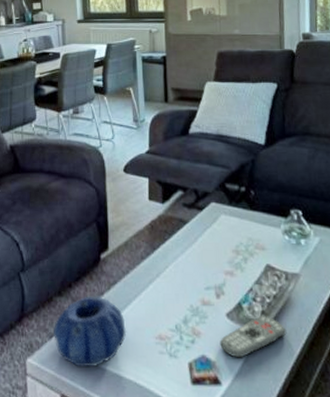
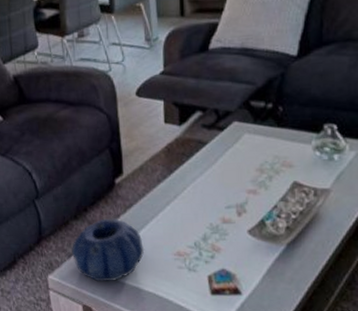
remote control: present [220,315,287,358] -> none [241,230,313,271]

